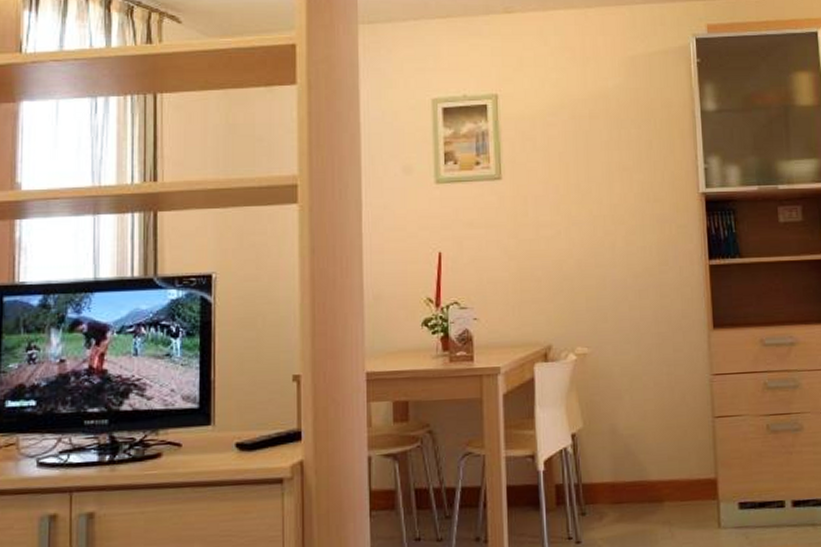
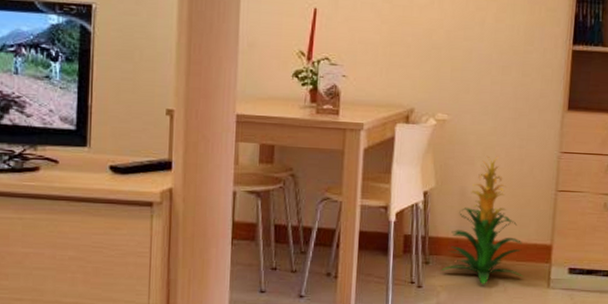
indoor plant: none [600,386,690,533] -> present [441,155,523,285]

